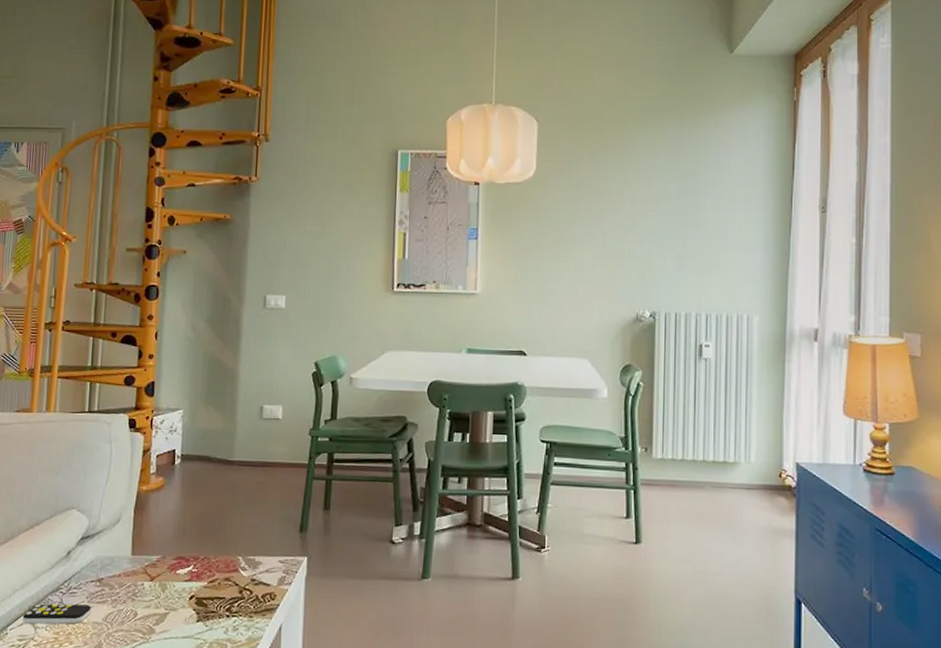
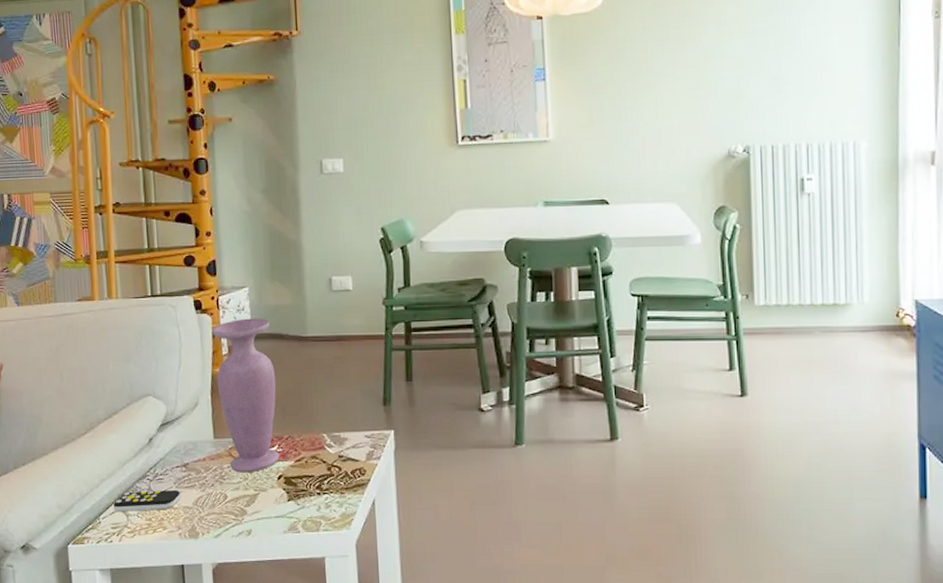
vase: none [141,439,199,591] -> present [212,318,280,473]

